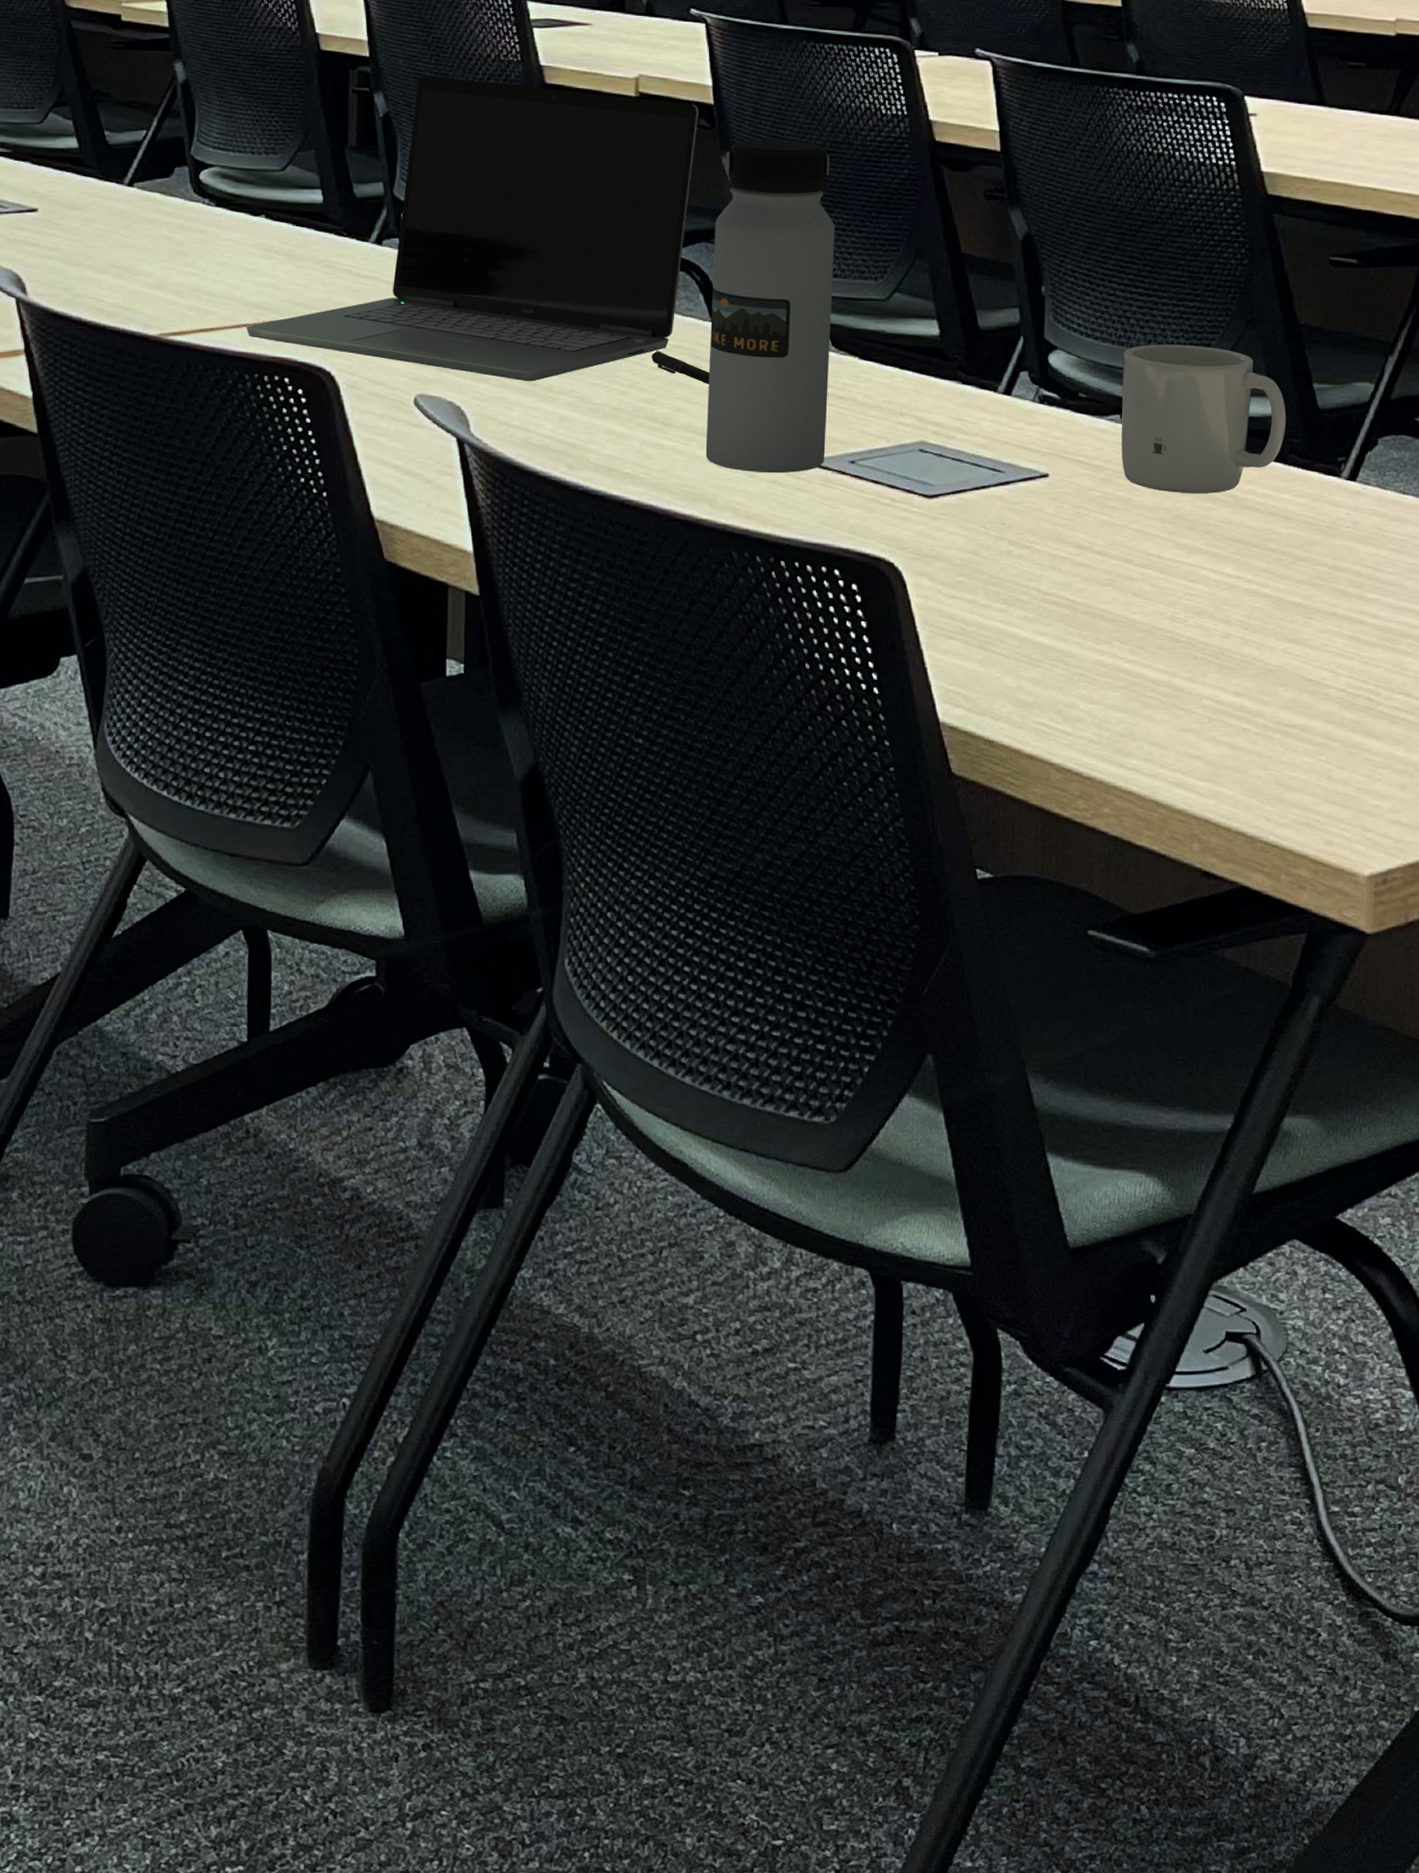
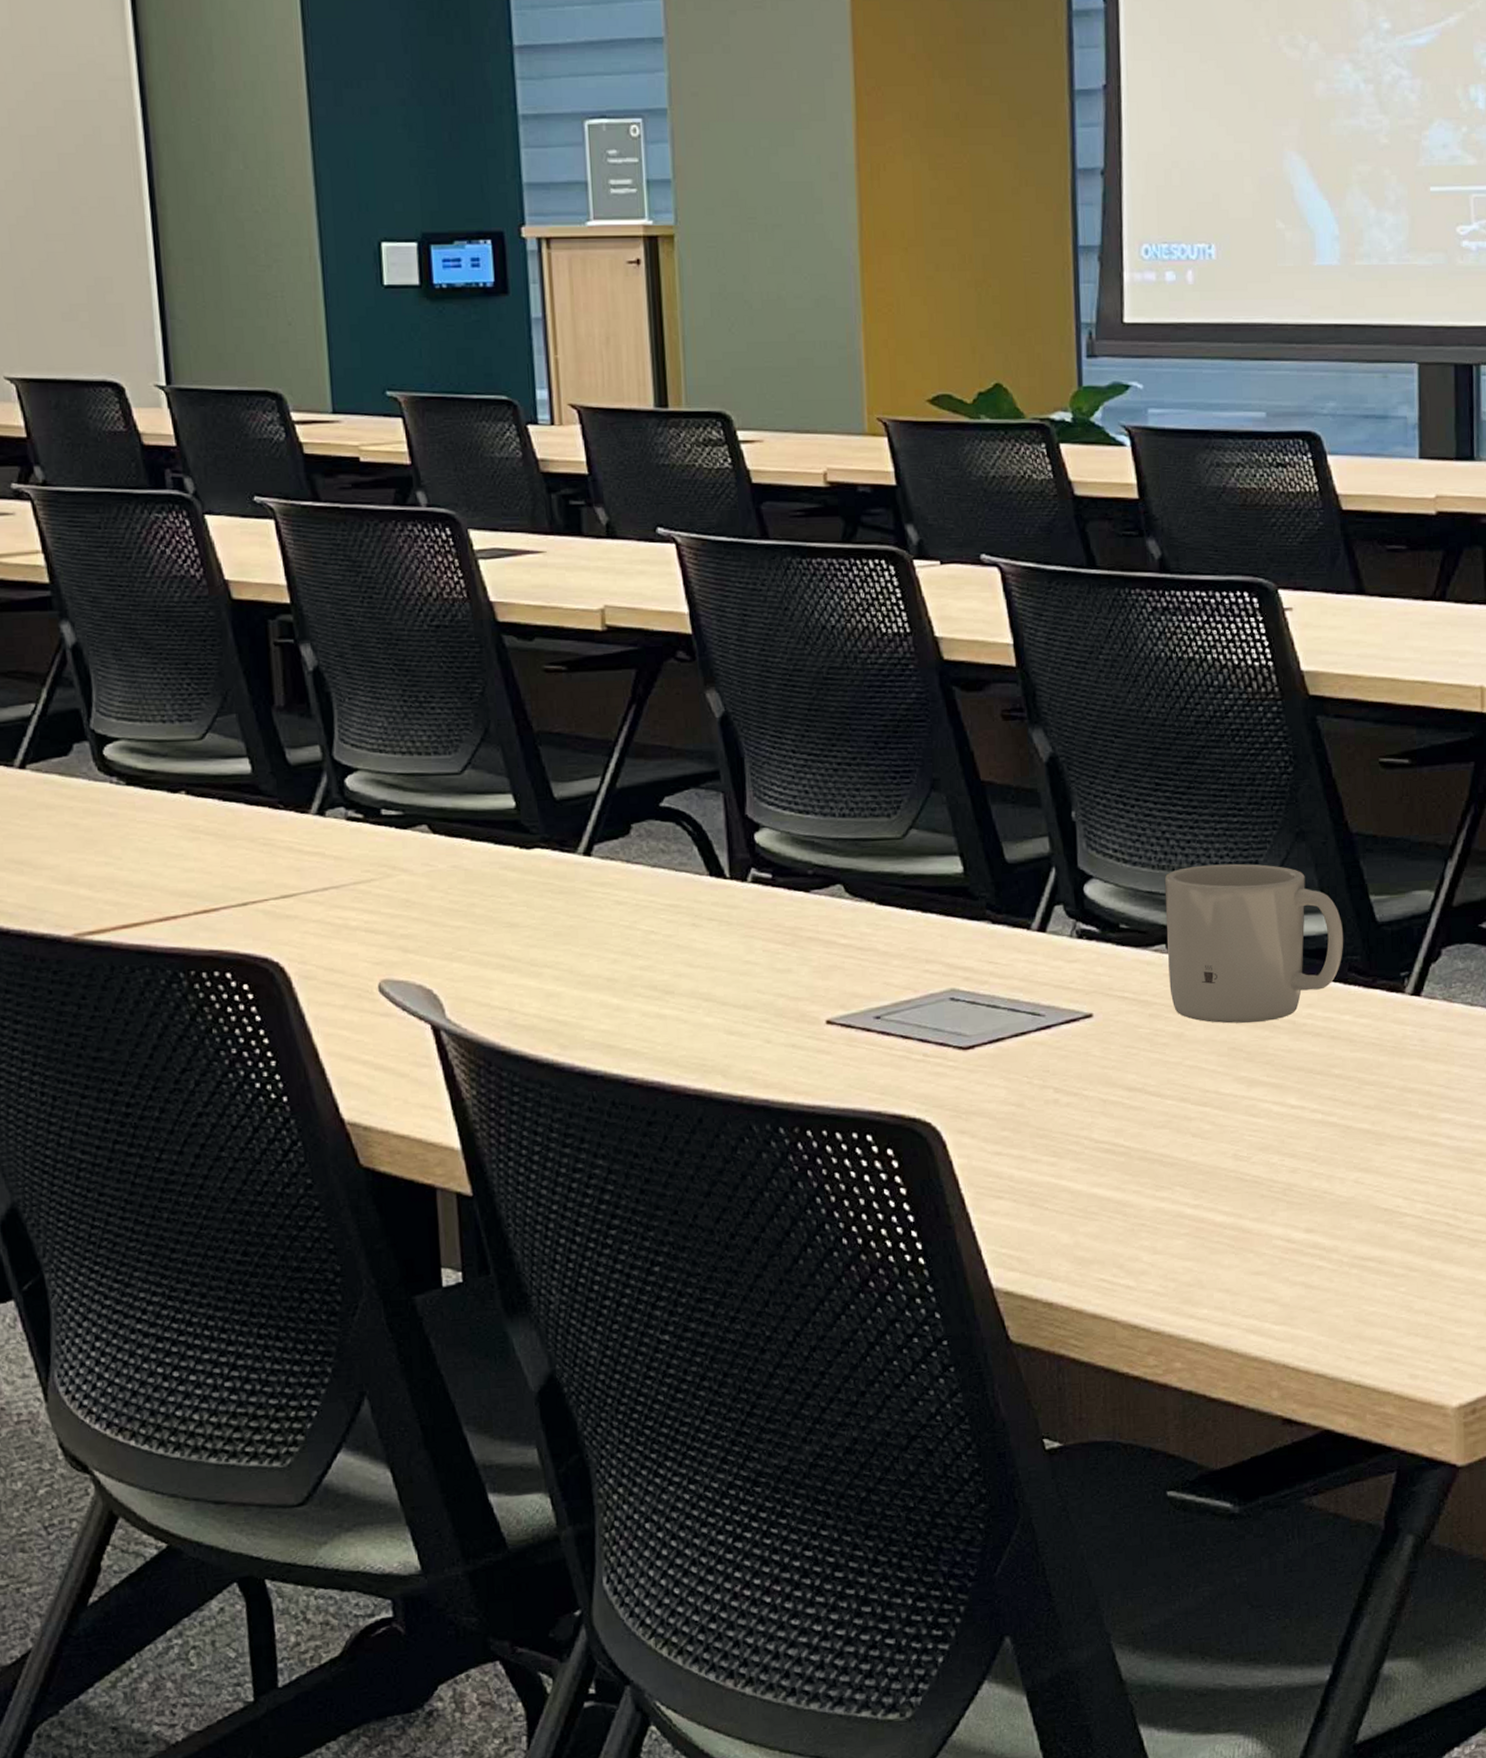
laptop: present [247,76,699,382] -> none [176,621,677,957]
pen: present [651,351,709,384] -> none [644,912,712,945]
water bottle: present [705,139,836,473] -> none [704,668,847,1037]

